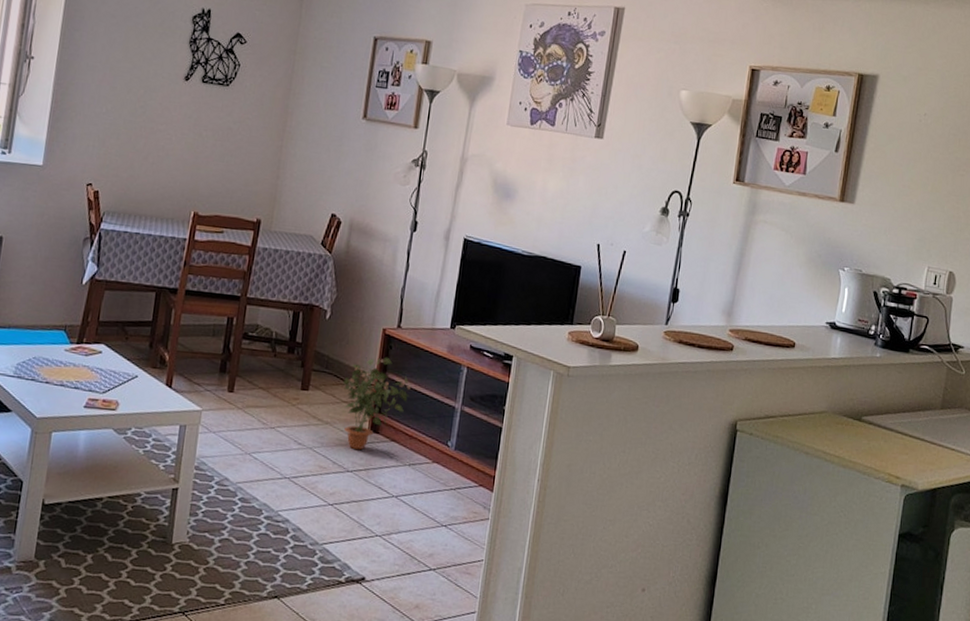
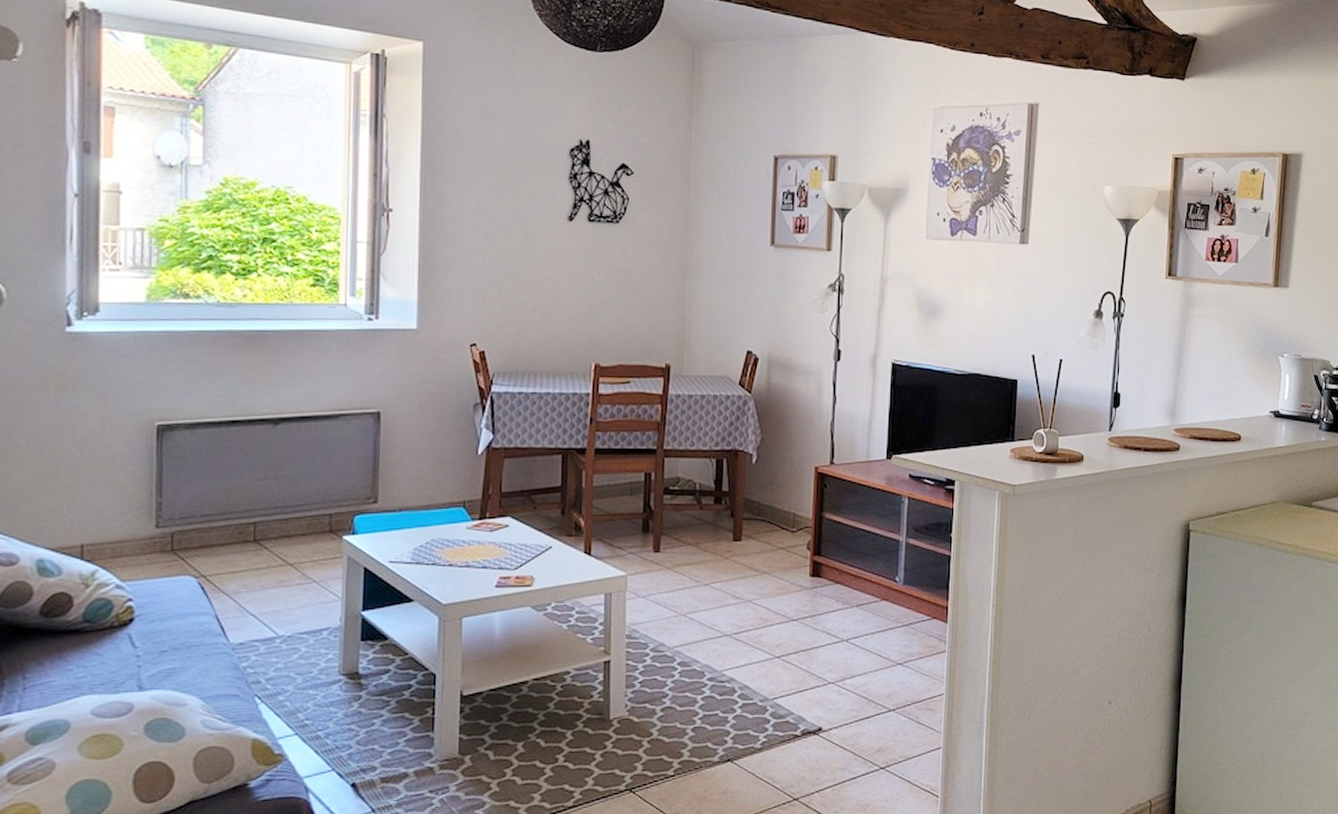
potted plant: present [343,357,411,451] -> none [778,496,850,597]

